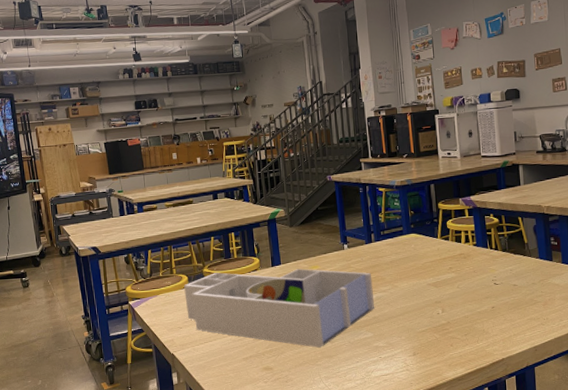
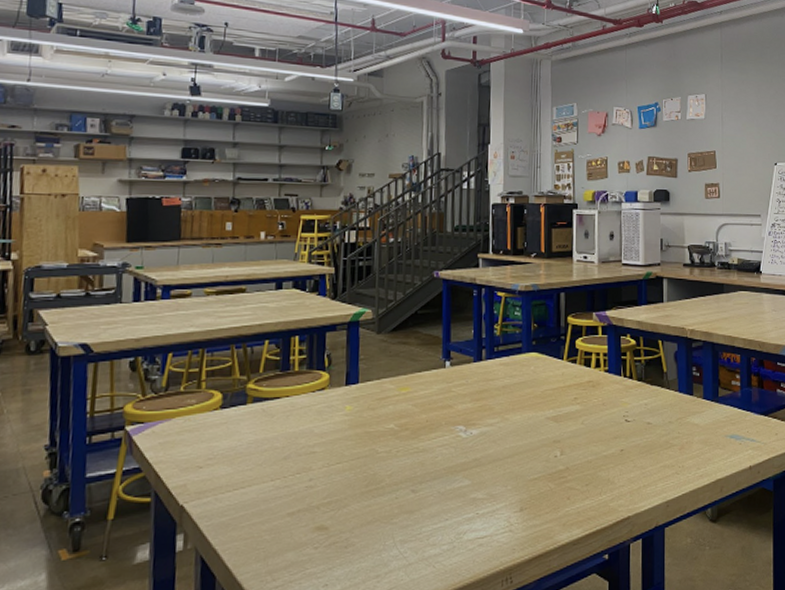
desk organizer: present [184,268,375,348] -> none [213,390,478,499]

